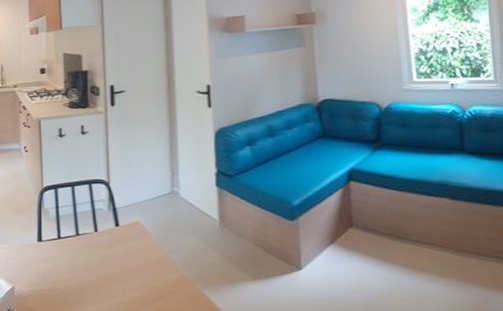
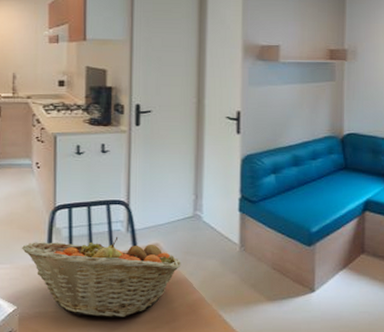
fruit basket: none [15,216,163,297] -> present [21,237,182,318]

